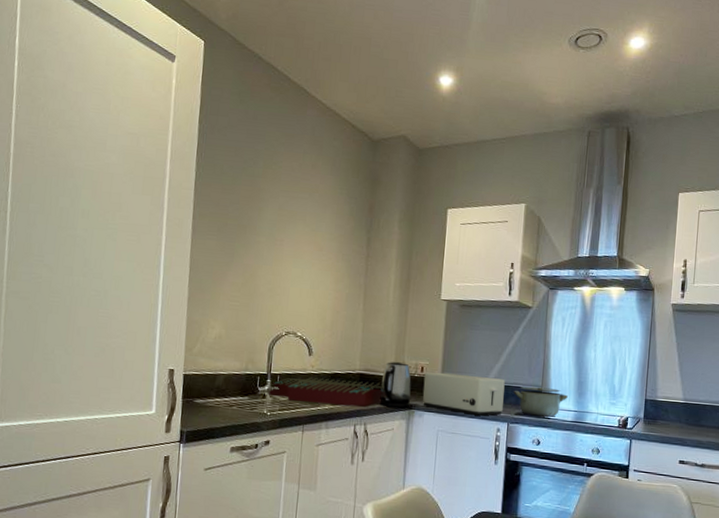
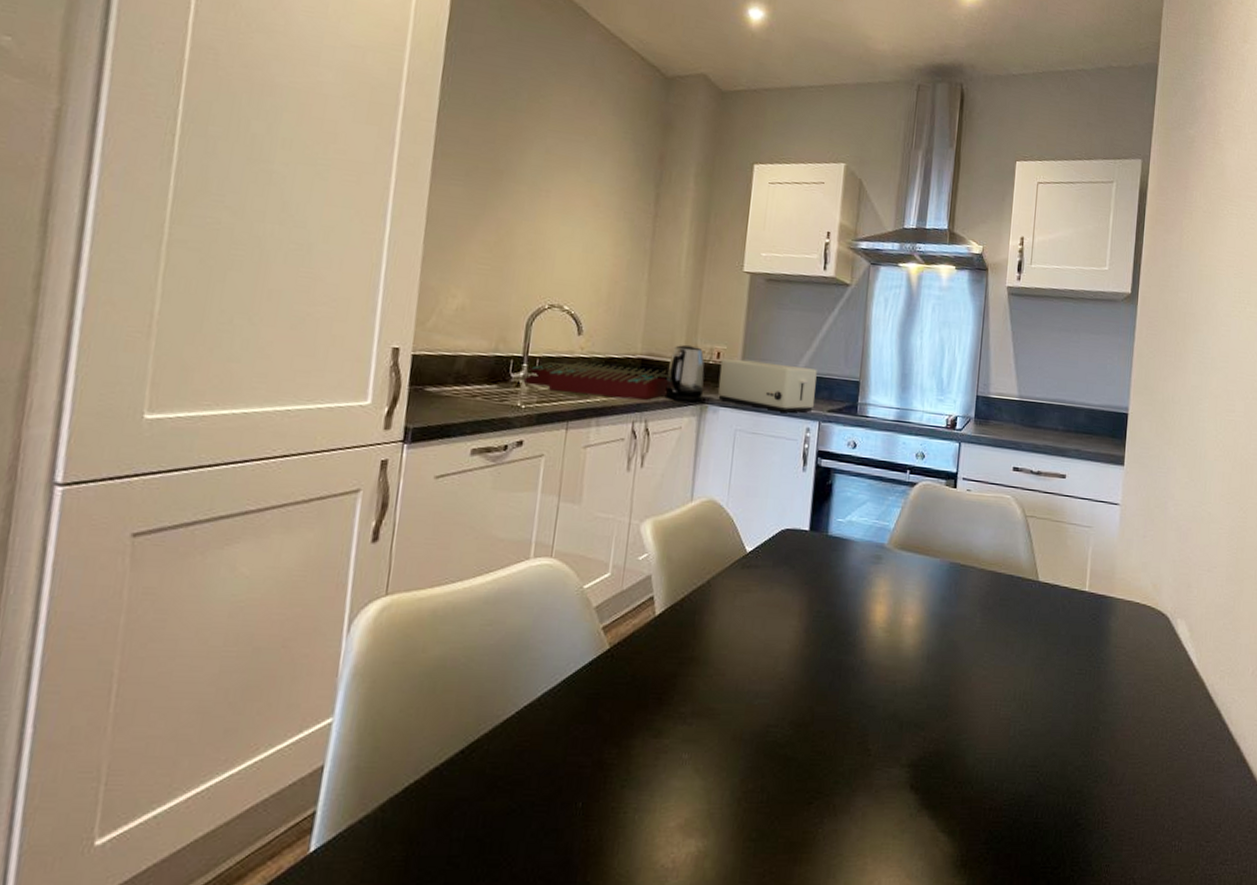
saucepan: present [513,386,568,417] -> none [827,378,889,415]

